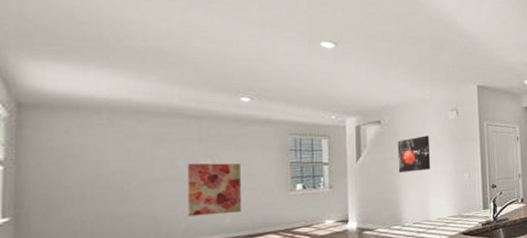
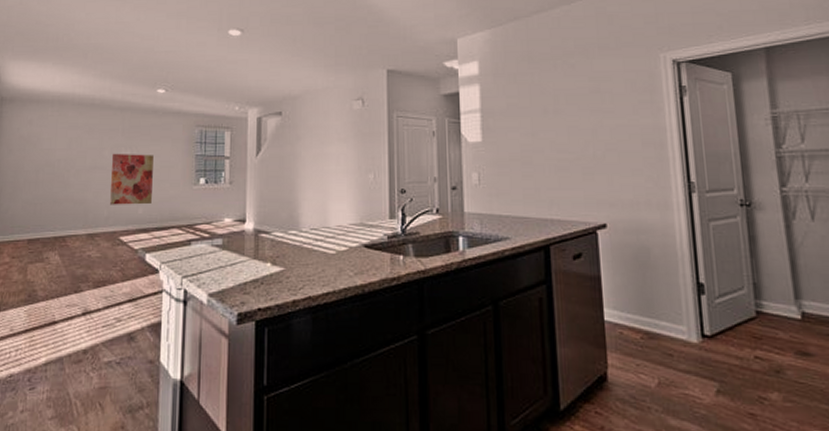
wall art: present [397,135,431,172] -> none [297,129,332,170]

